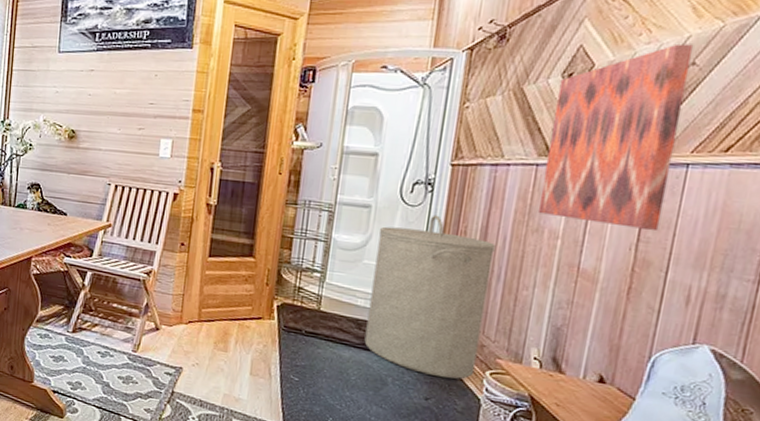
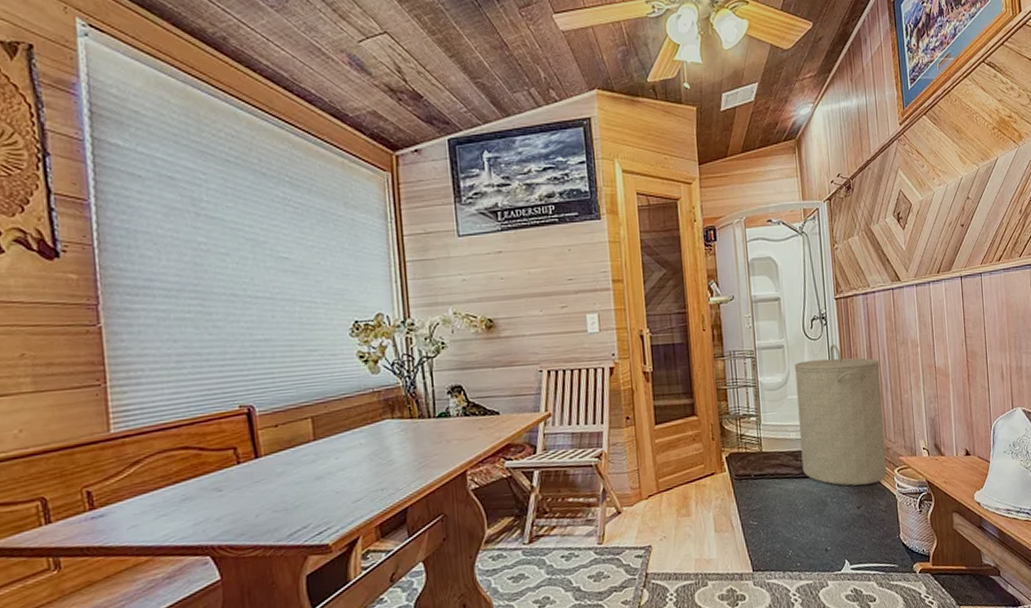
wall art: present [537,43,694,230] -> none [893,183,975,329]

